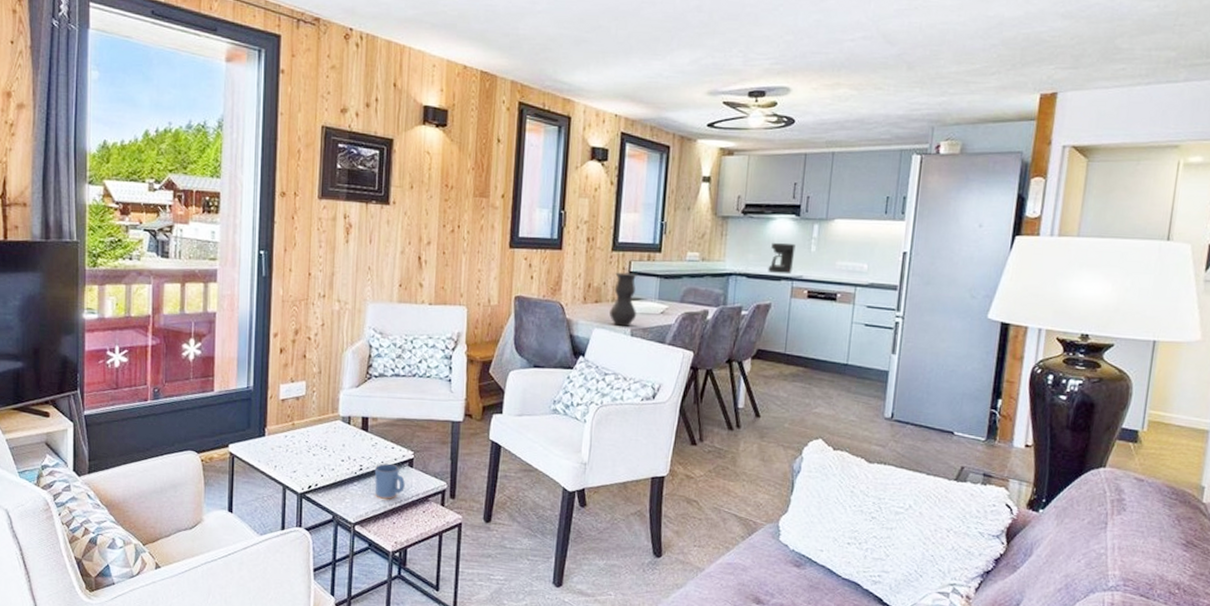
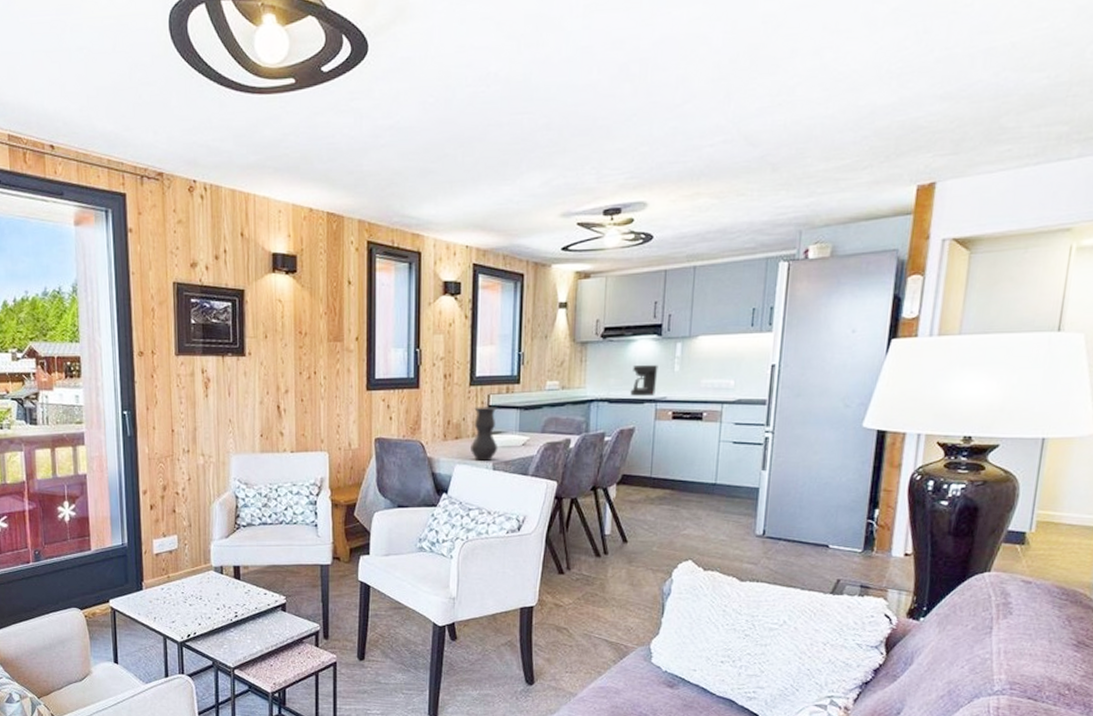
mug: present [375,463,405,499] -> none [250,609,279,643]

